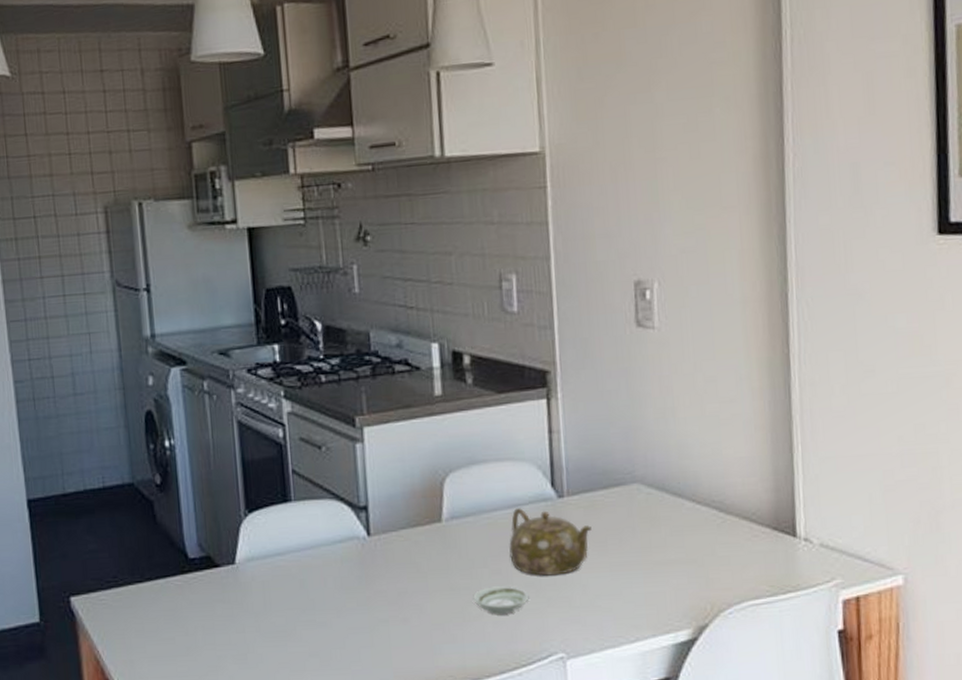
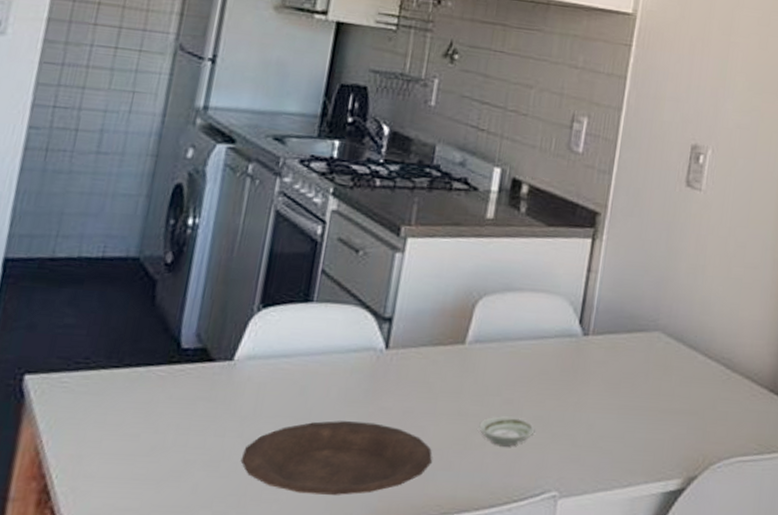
plate: none [263,606,435,676] -> present [240,420,432,495]
teapot: present [509,508,592,576] -> none [525,340,609,412]

